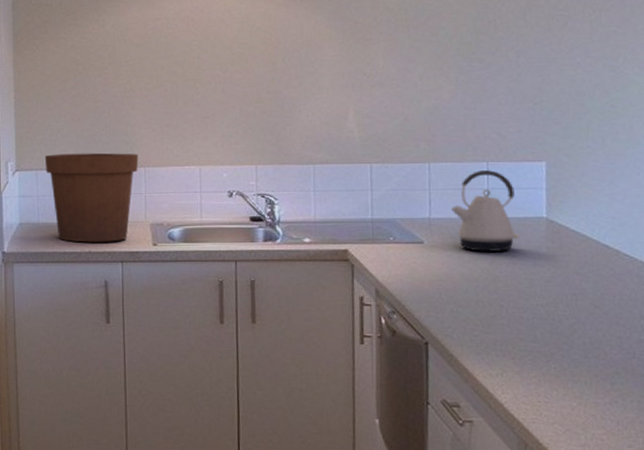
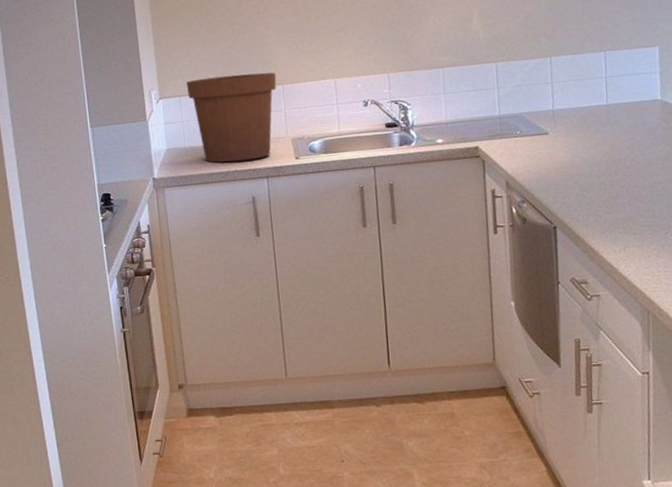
kettle: present [451,170,520,253] -> none [573,59,637,138]

